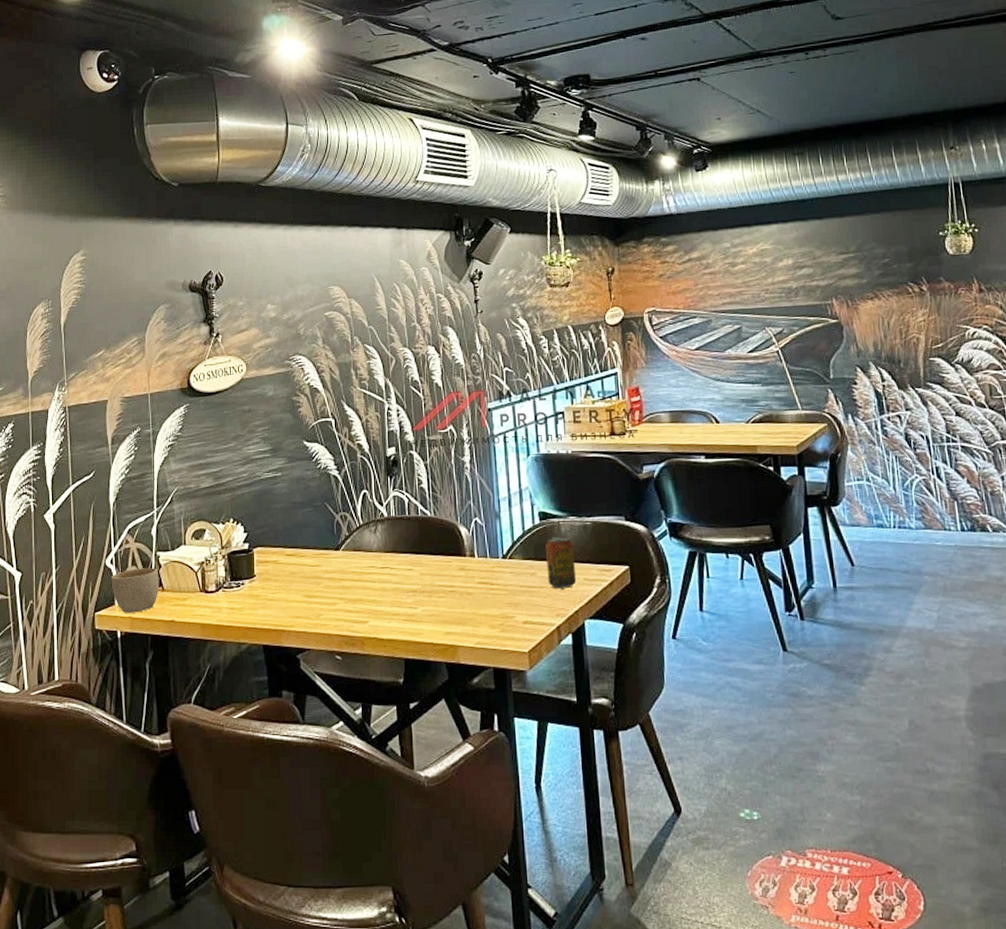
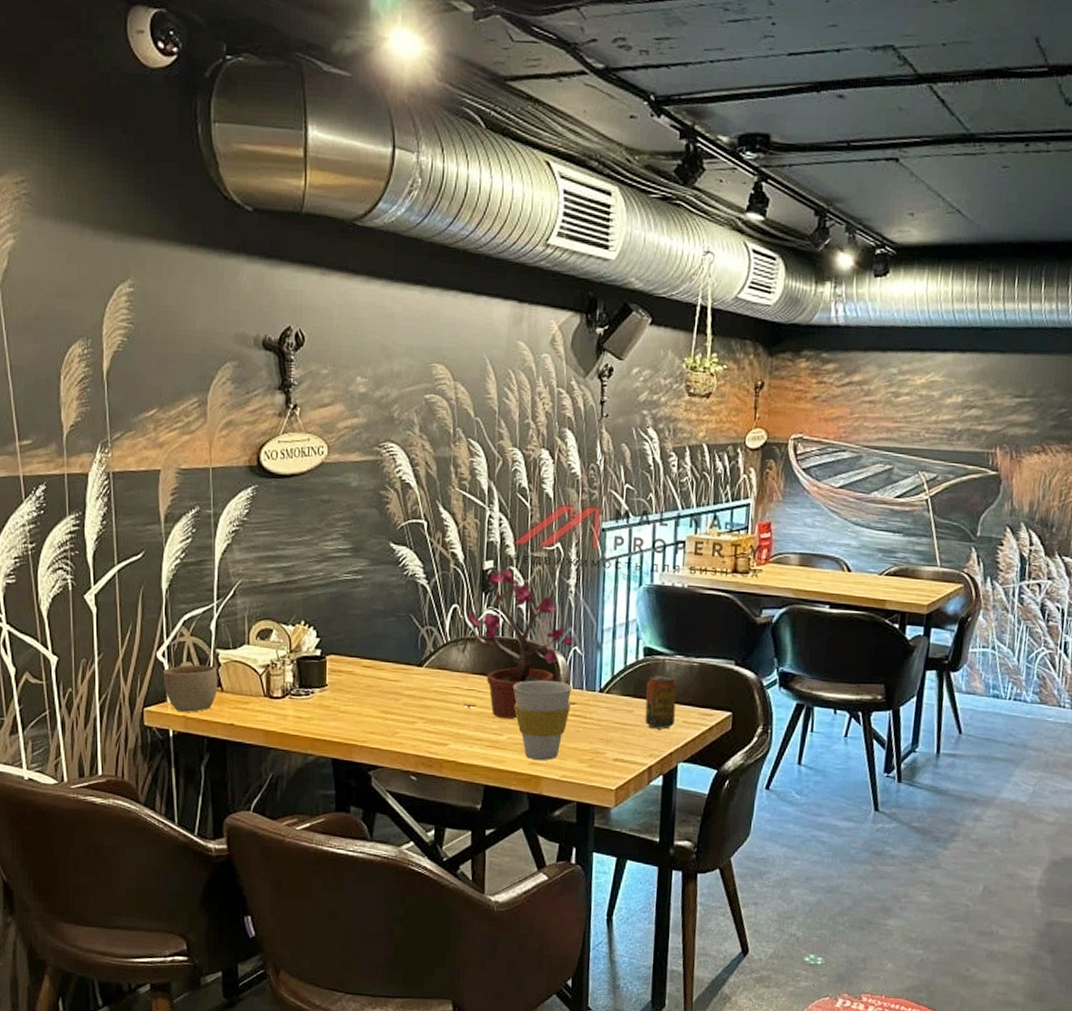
potted plant: none [376,454,483,592] -> present [463,569,577,719]
cup: none [423,552,478,630] -> present [514,680,573,761]

